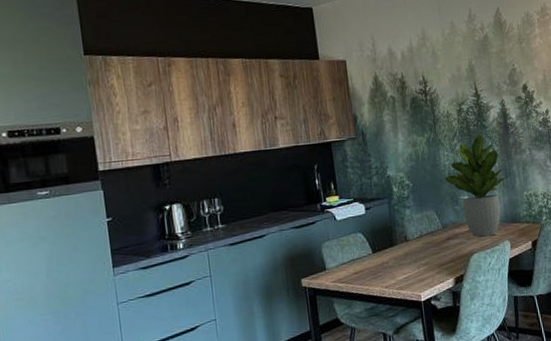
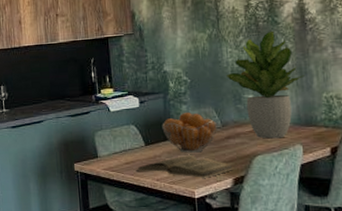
book: none [365,259,455,281] -> present [136,155,235,178]
fruit basket: none [388,216,439,258] -> present [162,112,218,153]

